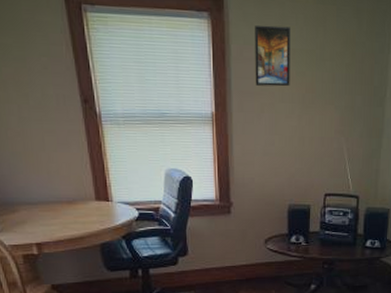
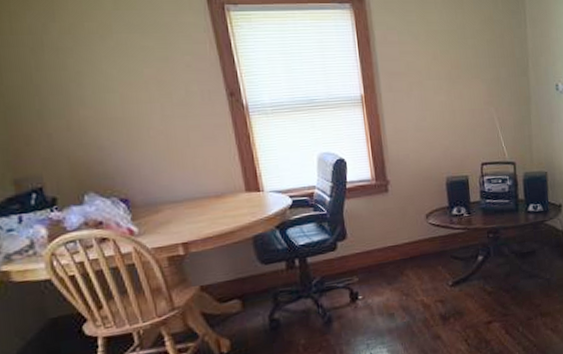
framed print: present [255,25,290,87] -> none [396,11,436,66]

